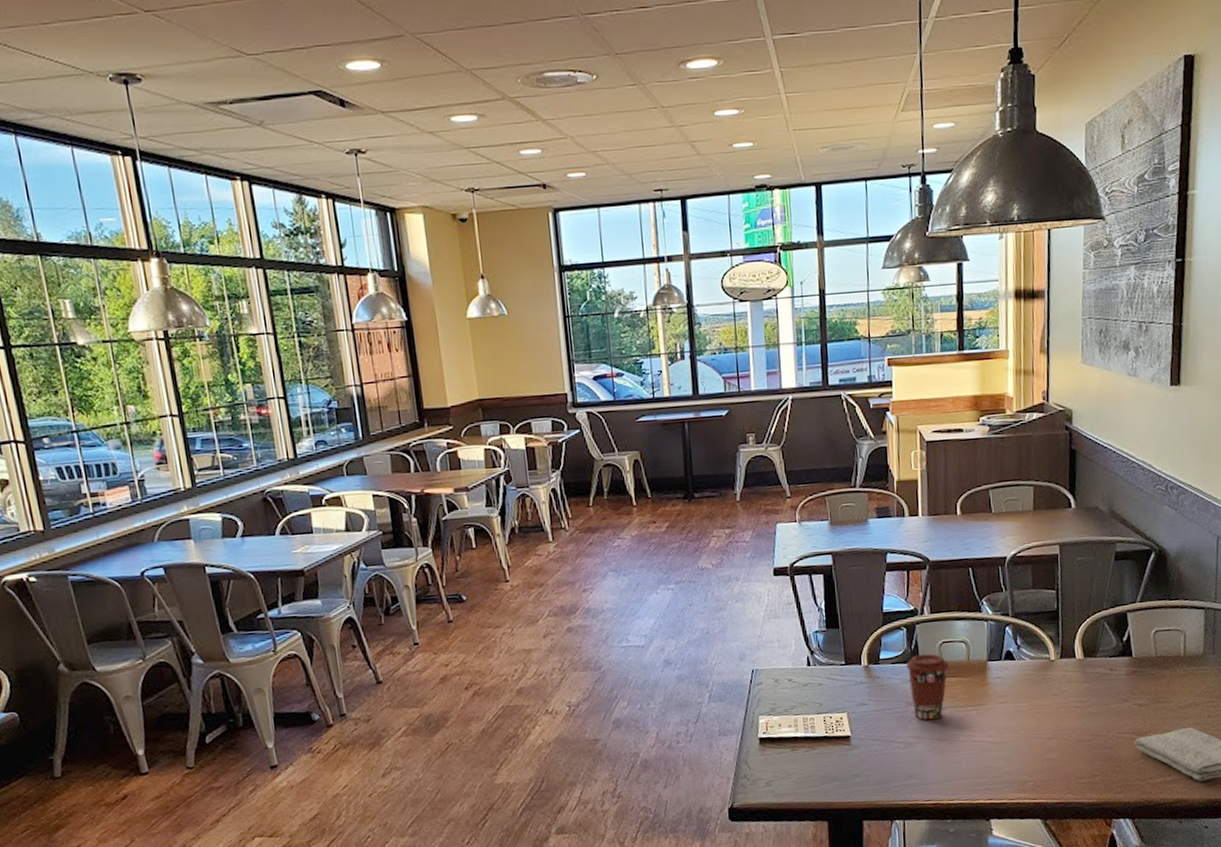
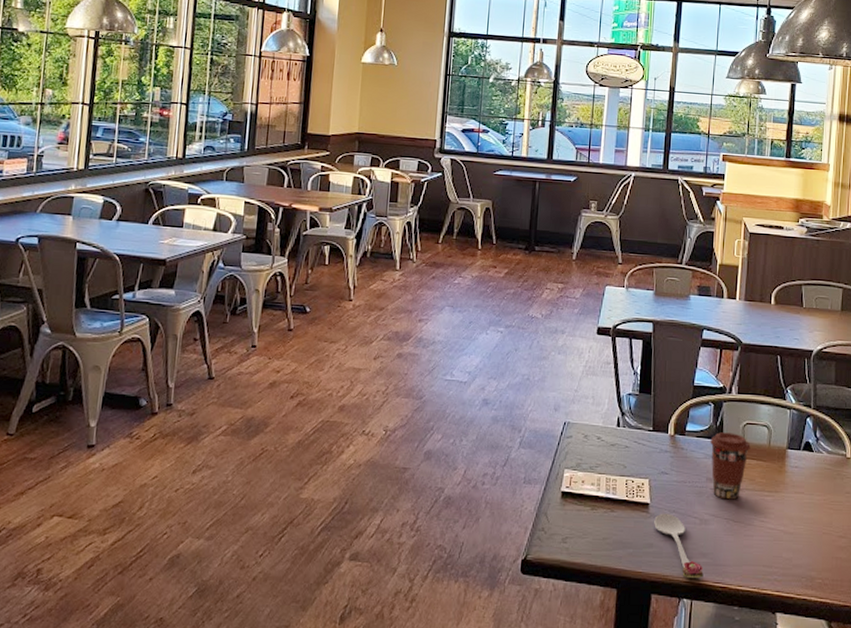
spoon: none [857,742,914,800] -> present [654,513,704,578]

